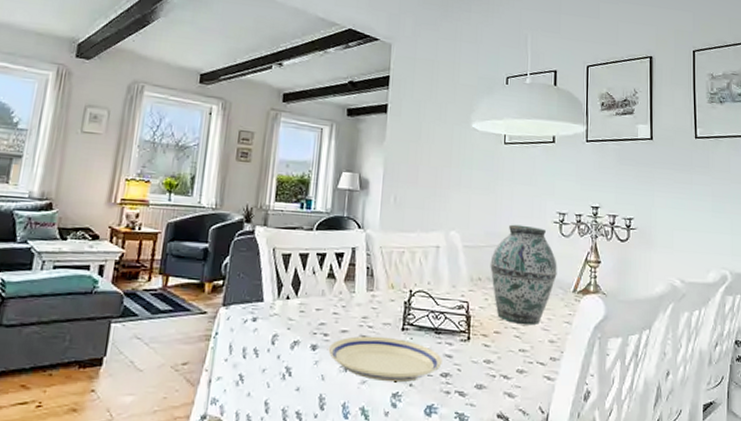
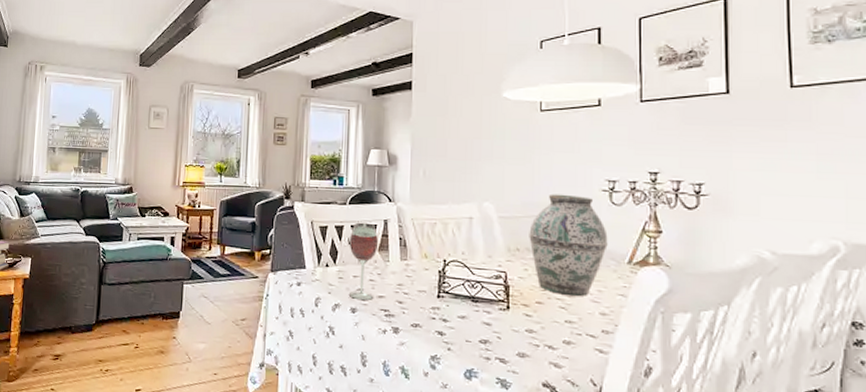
wineglass: none [311,250,346,336] -> present [349,222,379,301]
plate: present [328,336,442,383] -> none [367,301,481,347]

